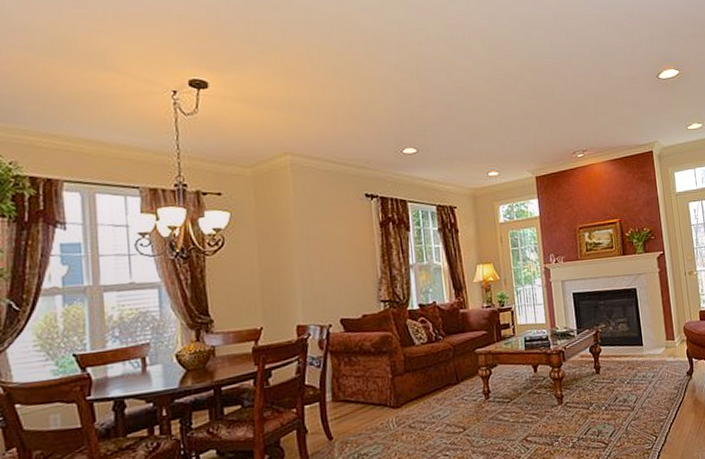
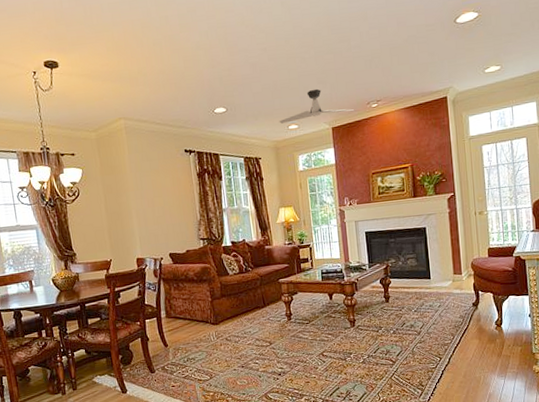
ceiling fan: none [477,134,560,170] -> present [279,88,355,124]

